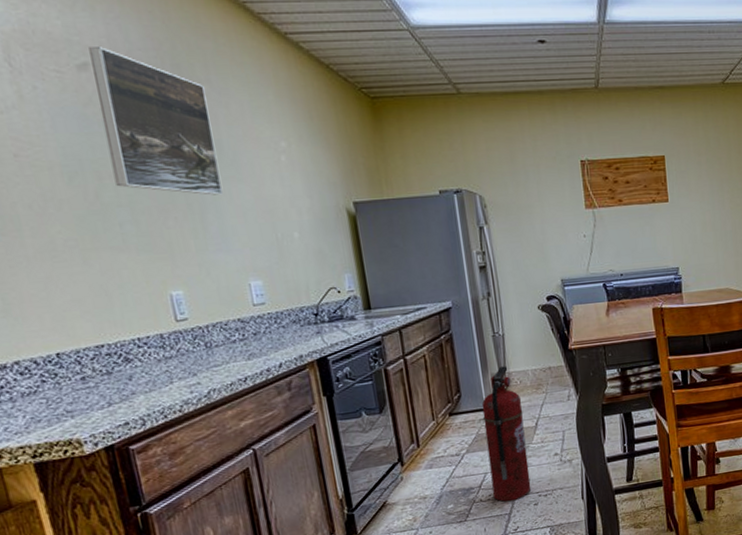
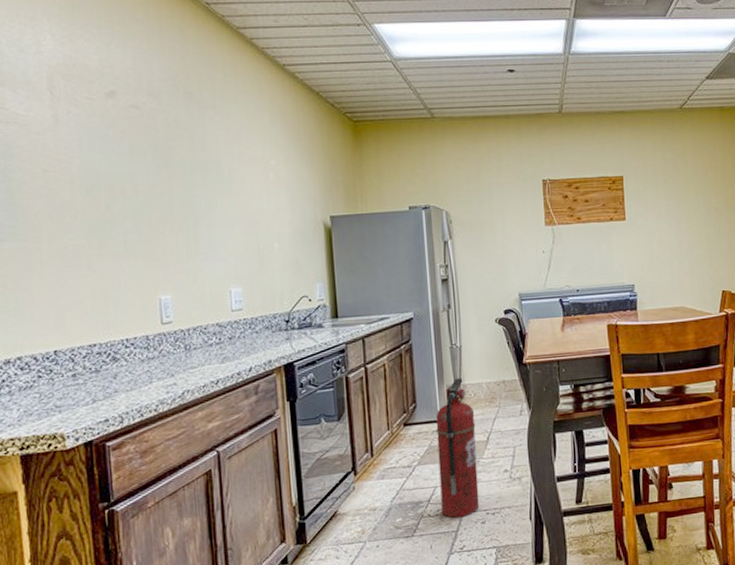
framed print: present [89,47,224,195] -> none [117,78,216,208]

